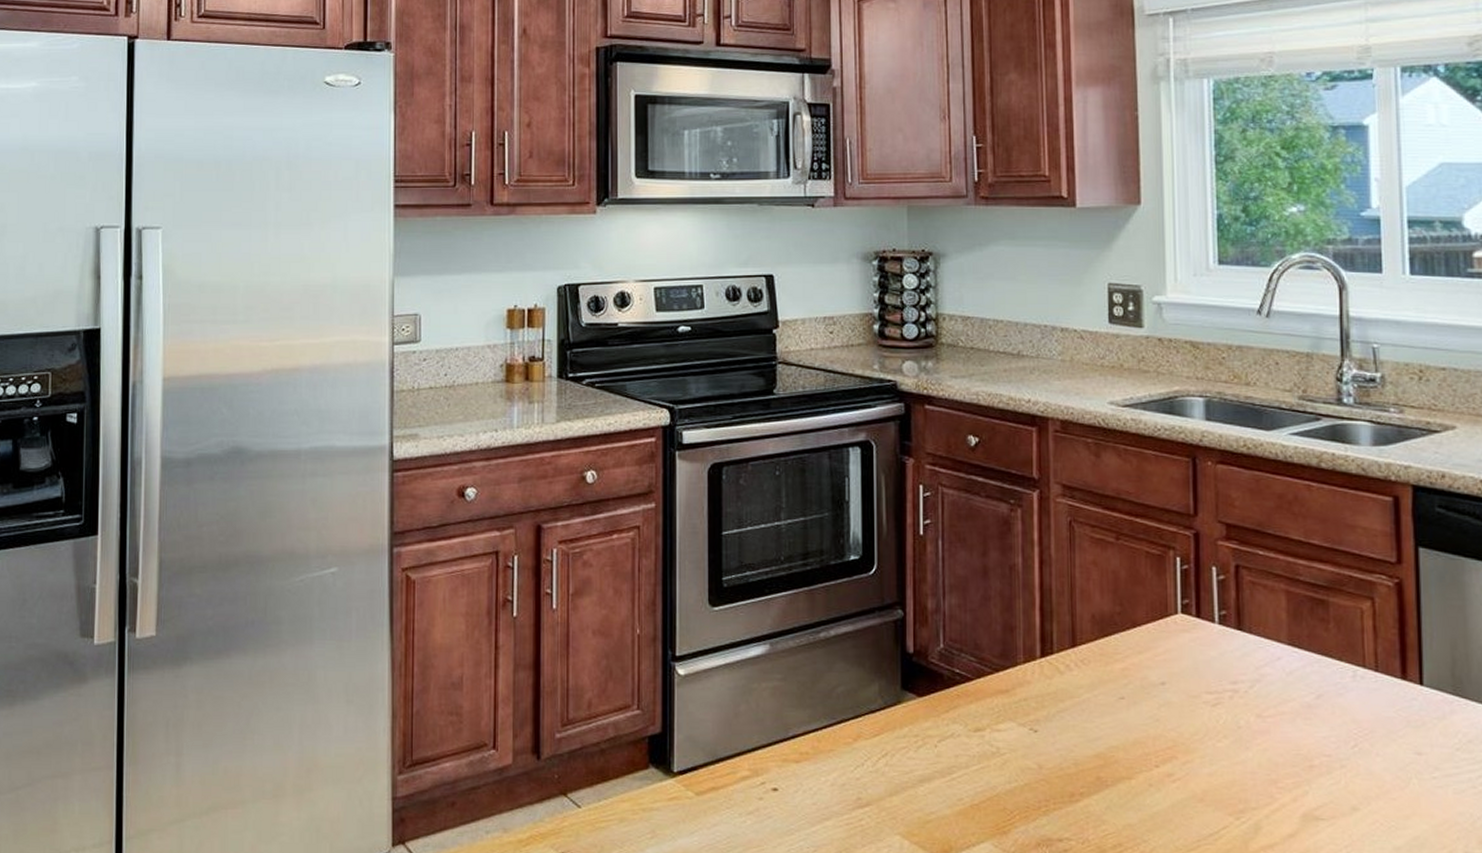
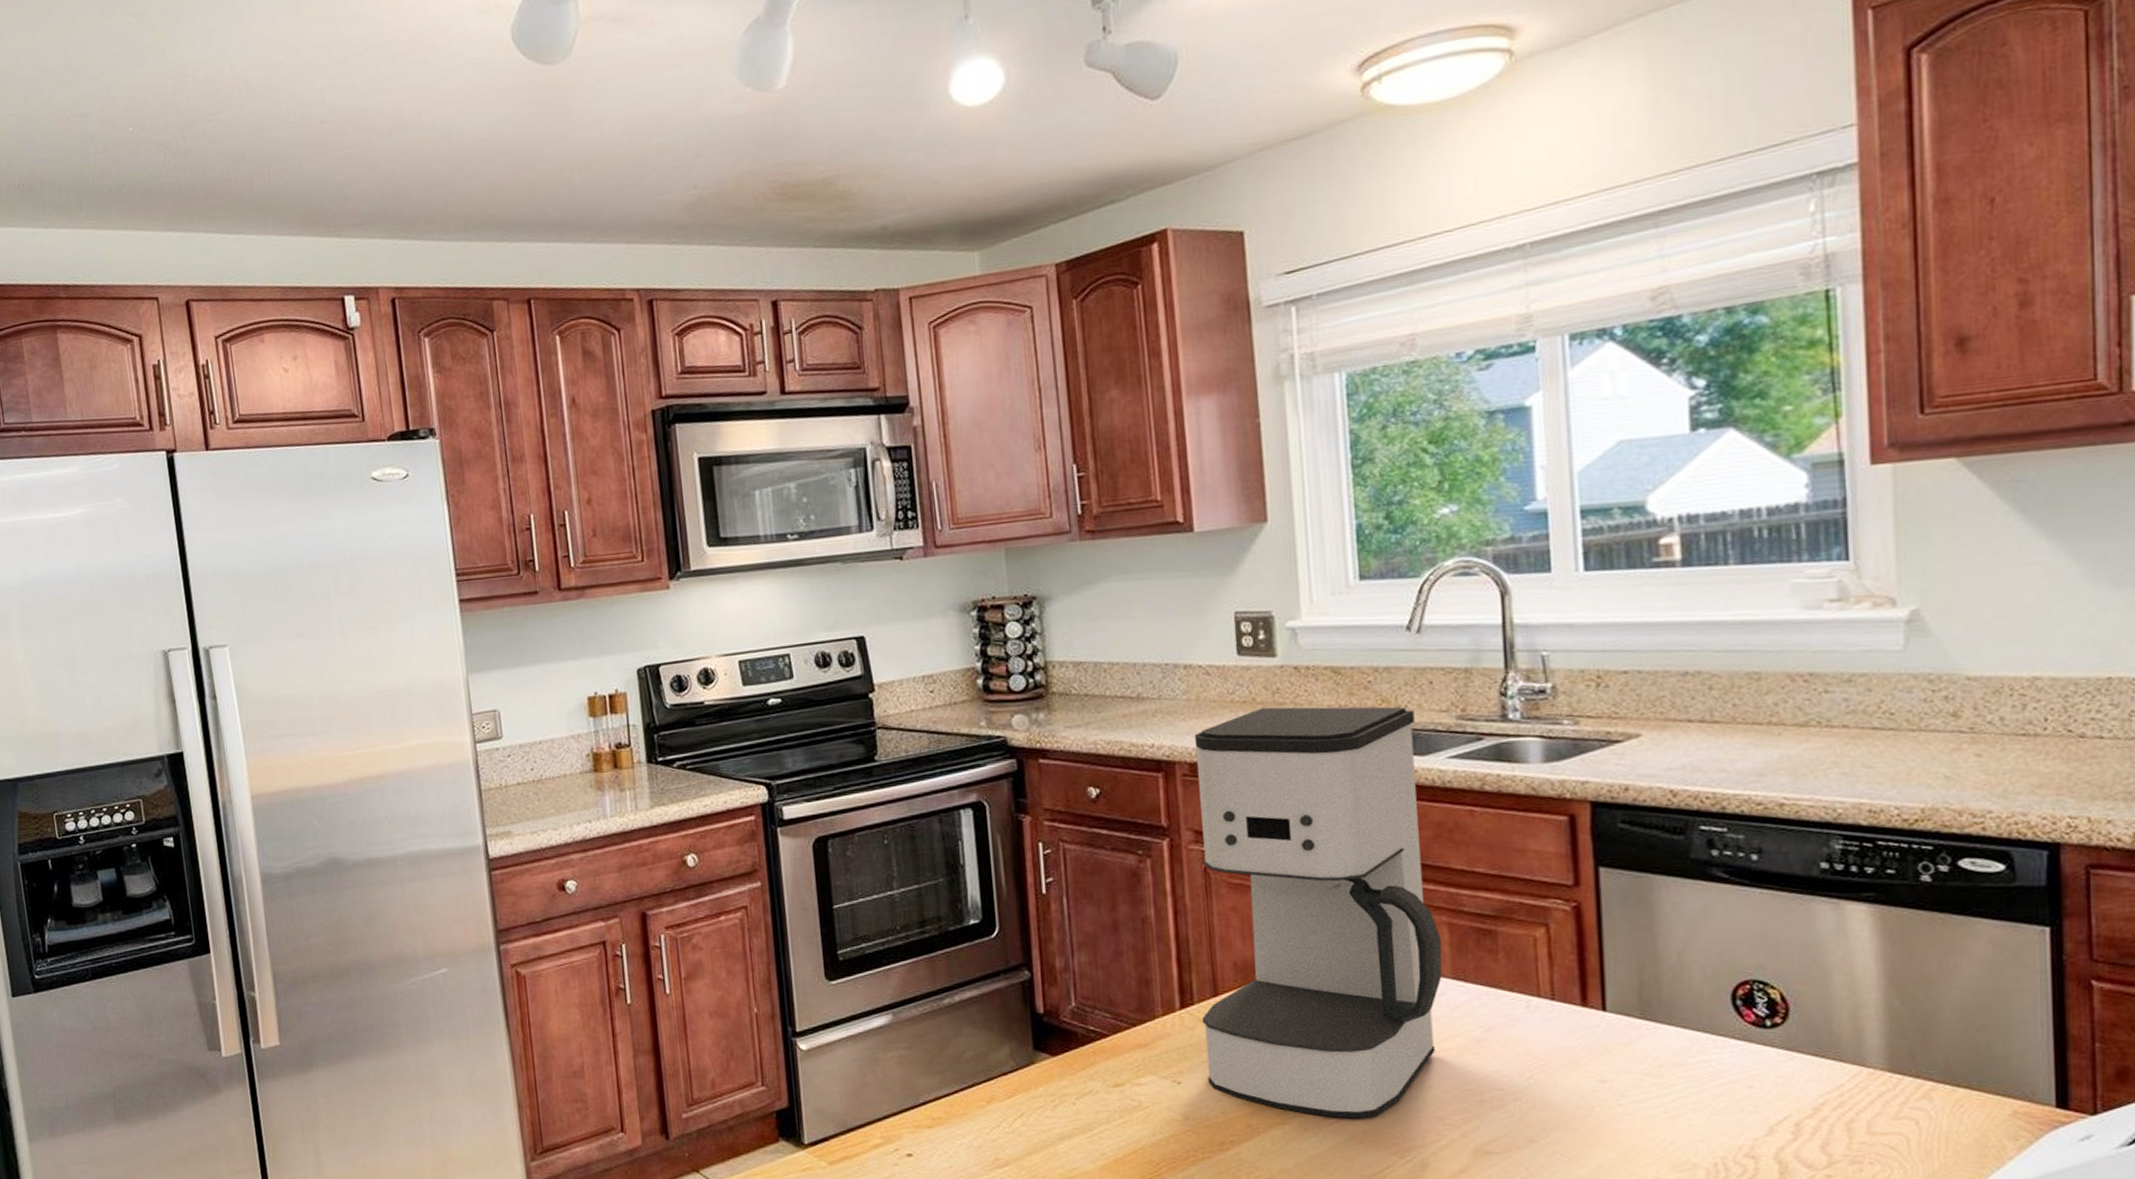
coffee maker: none [1060,374,1280,777] -> present [1194,706,1443,1119]

